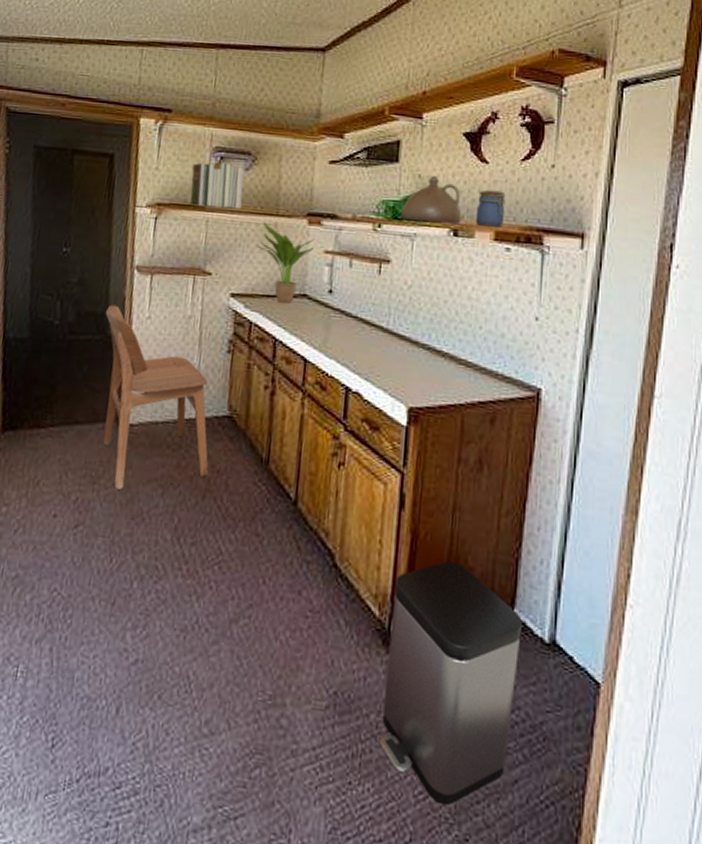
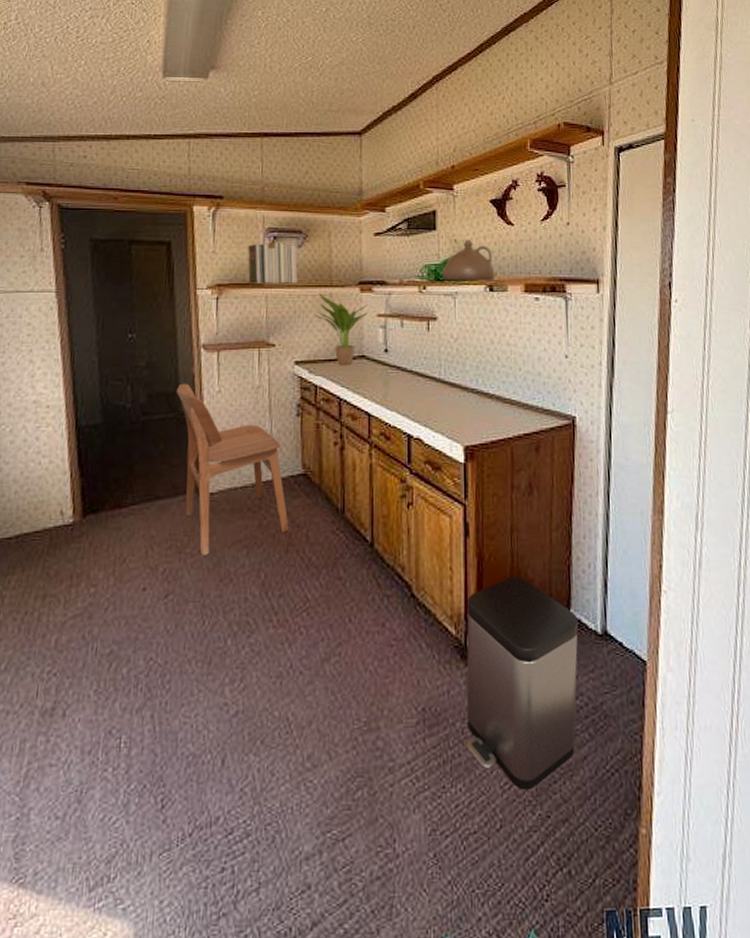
jar: present [475,189,506,228] -> none [507,248,532,280]

